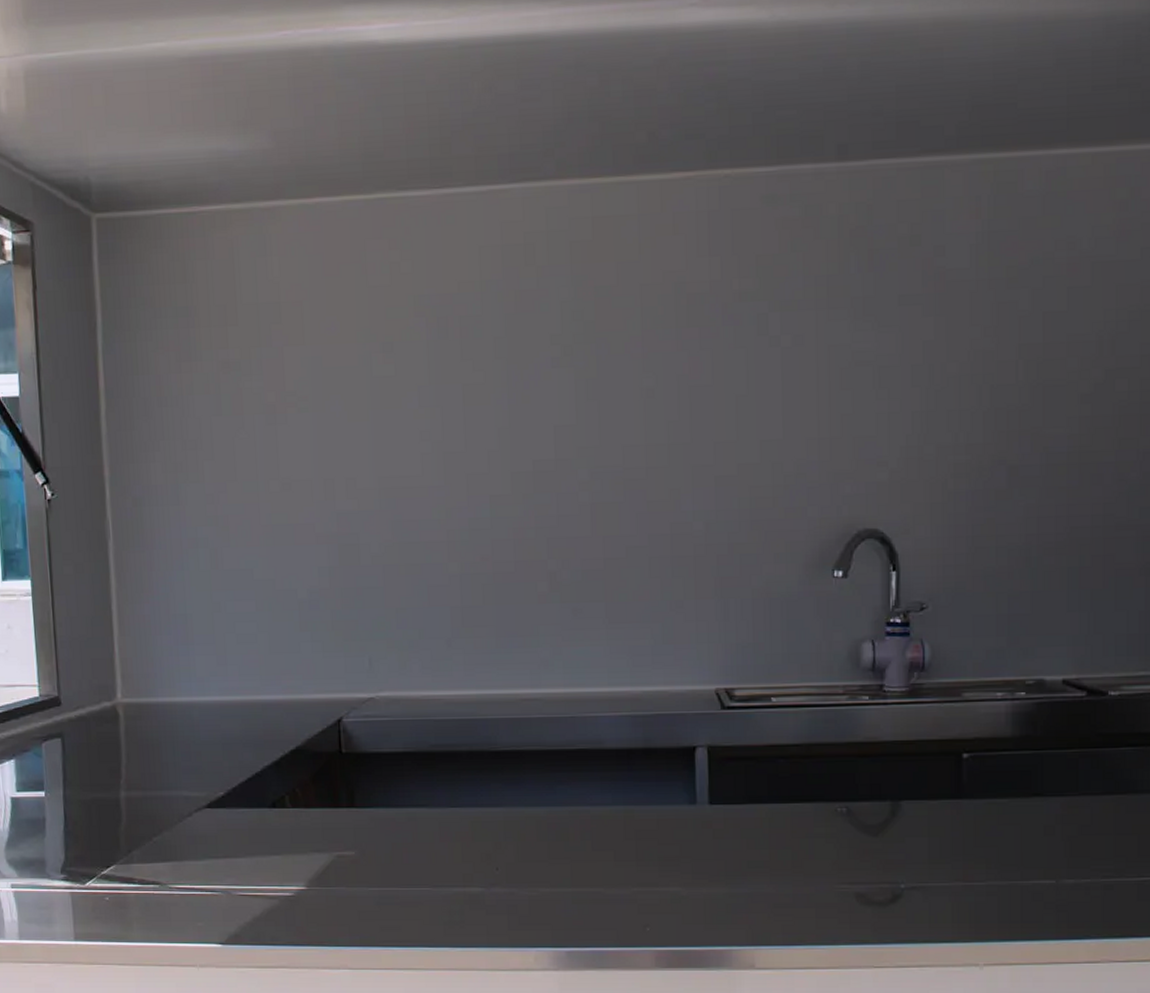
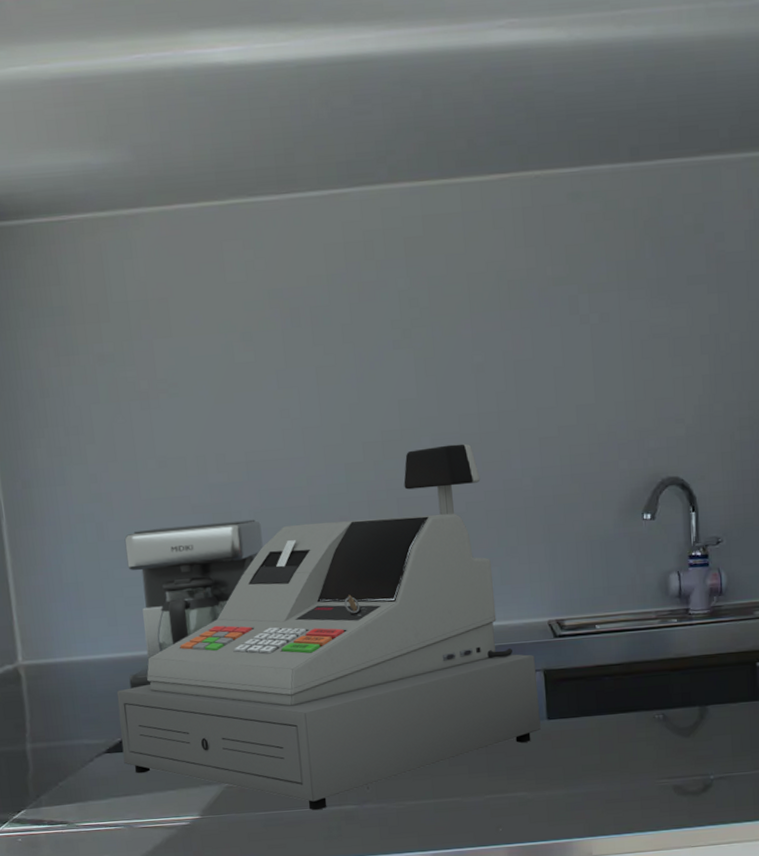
cash register: none [221,479,701,889] -> present [116,443,541,810]
coffee maker: none [236,553,393,737] -> present [124,519,263,689]

